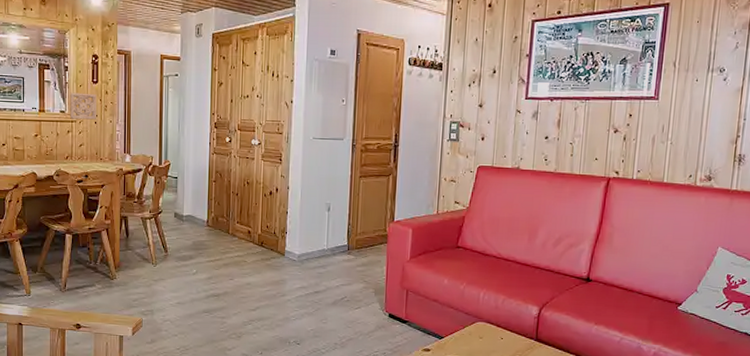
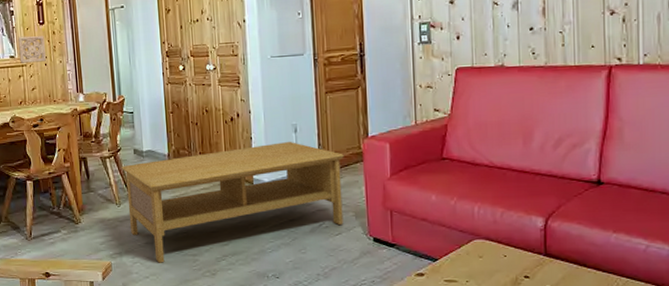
coffee table: none [161,218,372,323] -> present [121,141,345,263]

